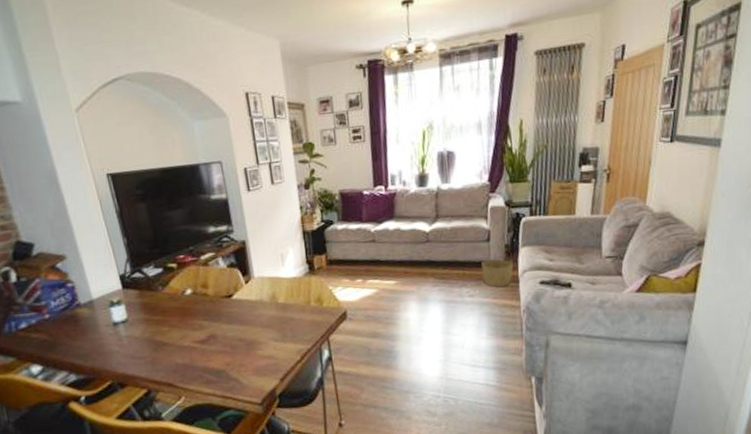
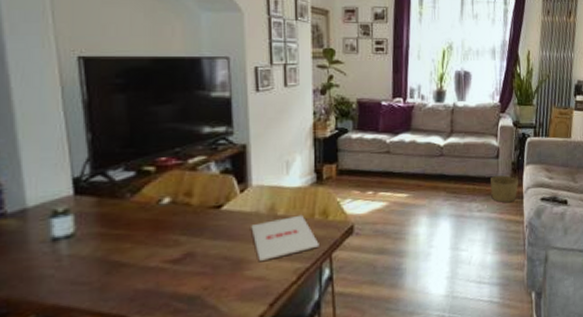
magazine: none [257,302,317,344] -> present [251,214,319,262]

